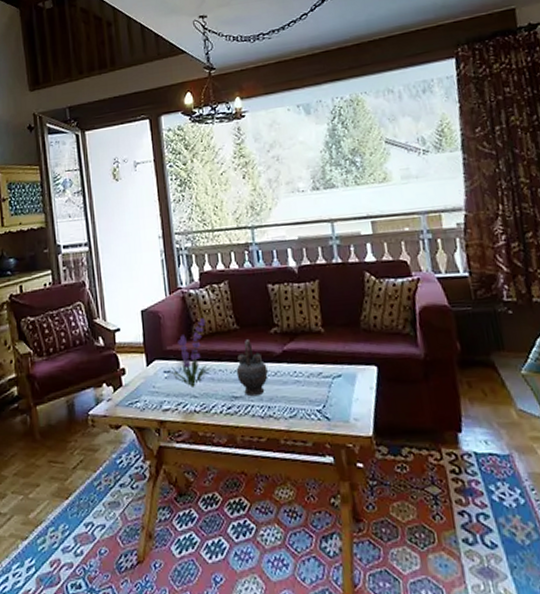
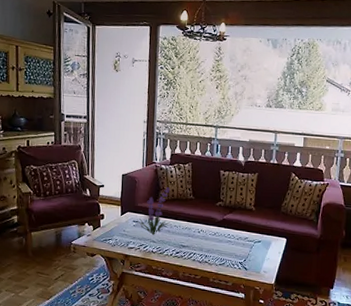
teapot: present [236,340,269,397] -> none [187,207,211,248]

